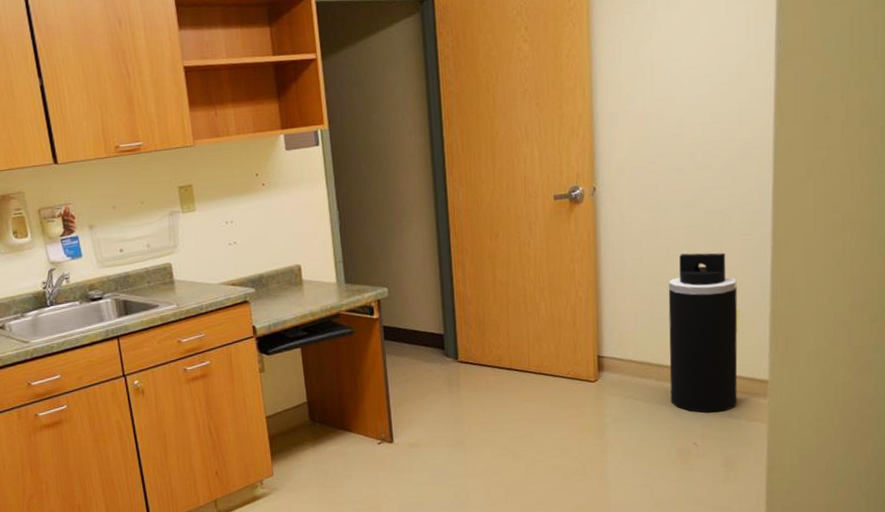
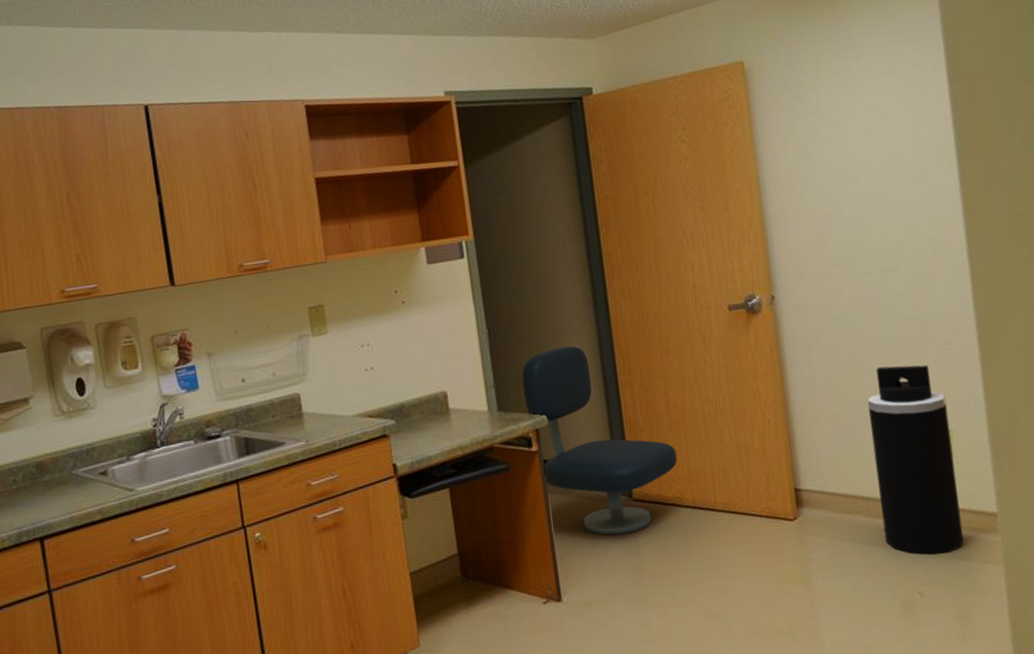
office chair: none [367,227,499,391] -> present [522,346,677,536]

